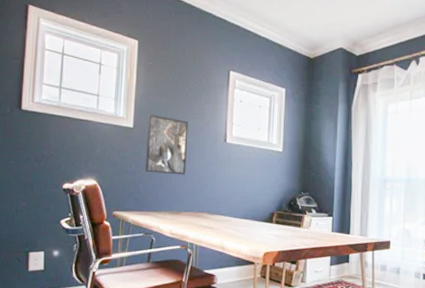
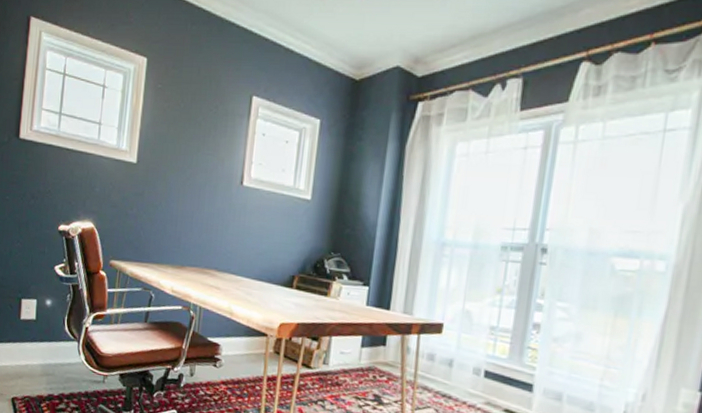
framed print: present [145,114,189,175] -> none [147,147,200,223]

